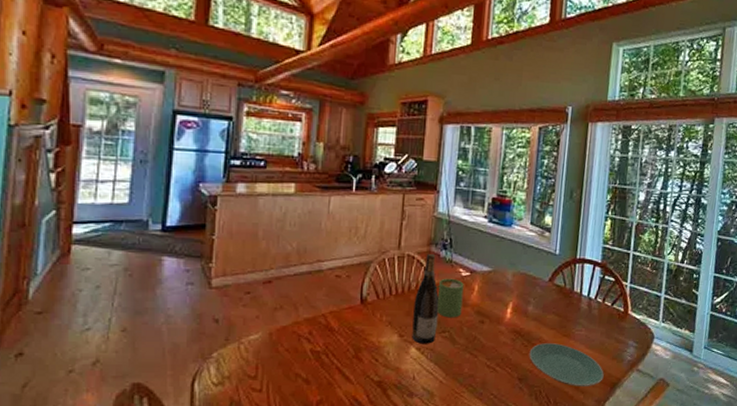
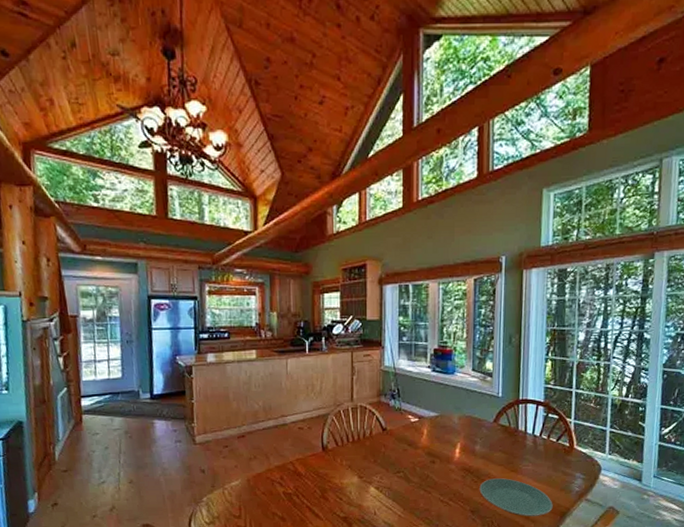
wine bottle: present [412,253,440,344] -> none [370,403,392,484]
mug: present [436,278,464,318] -> none [389,424,414,460]

